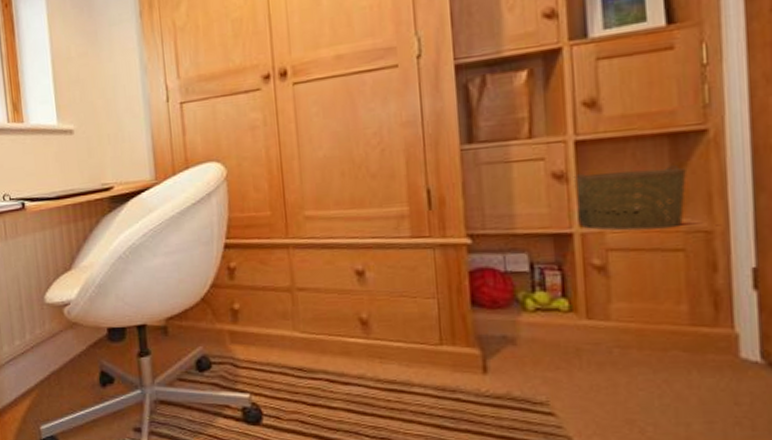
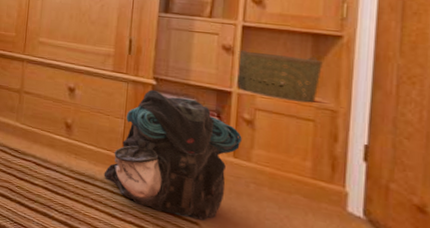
backpack: none [421,250,595,409] -> present [103,89,242,221]

